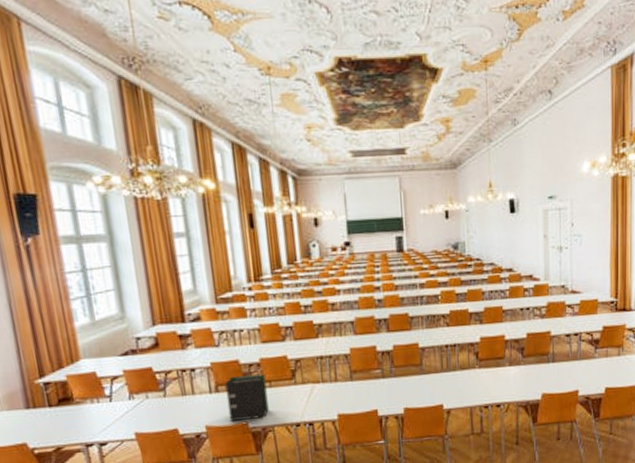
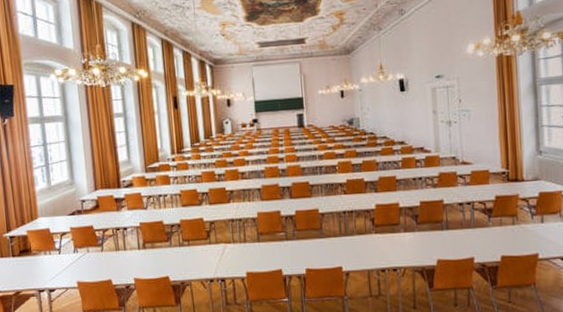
binder: present [225,373,269,421] -> none [151,233,187,275]

